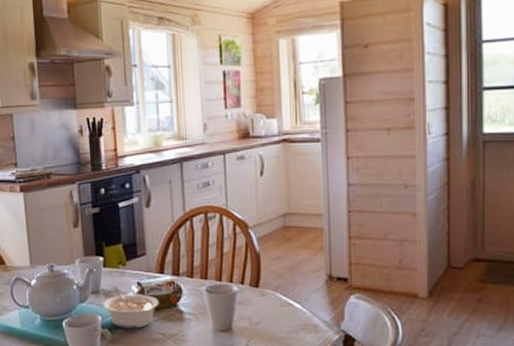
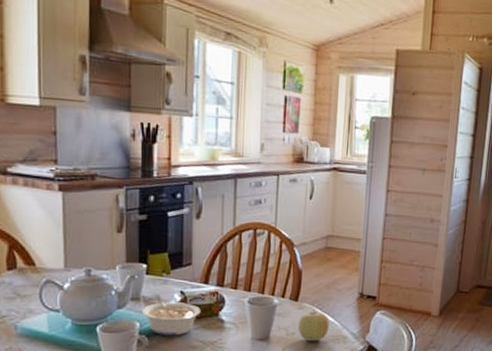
fruit: none [261,295,297,332] -> present [298,309,329,342]

